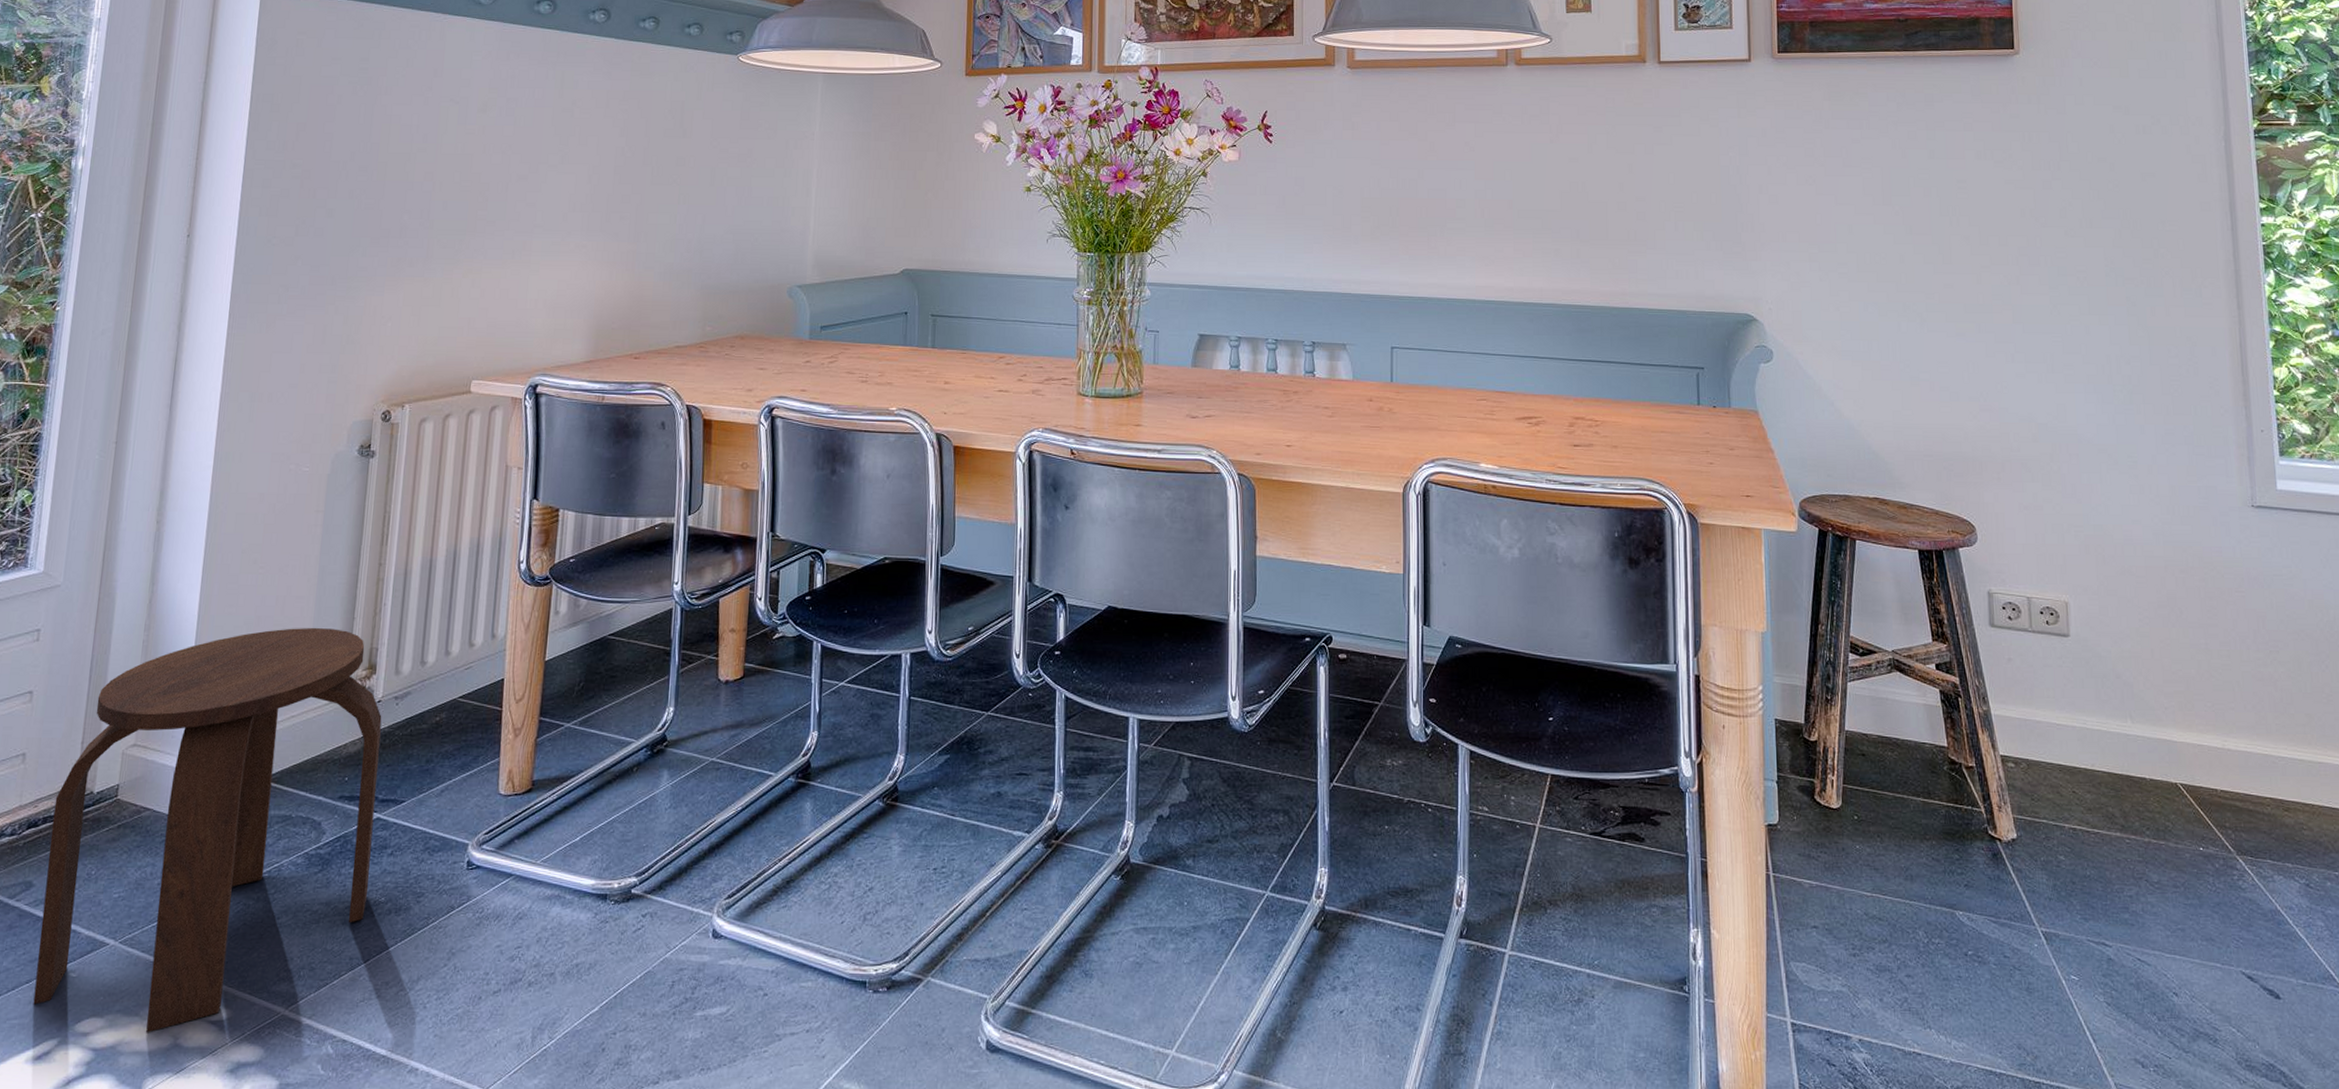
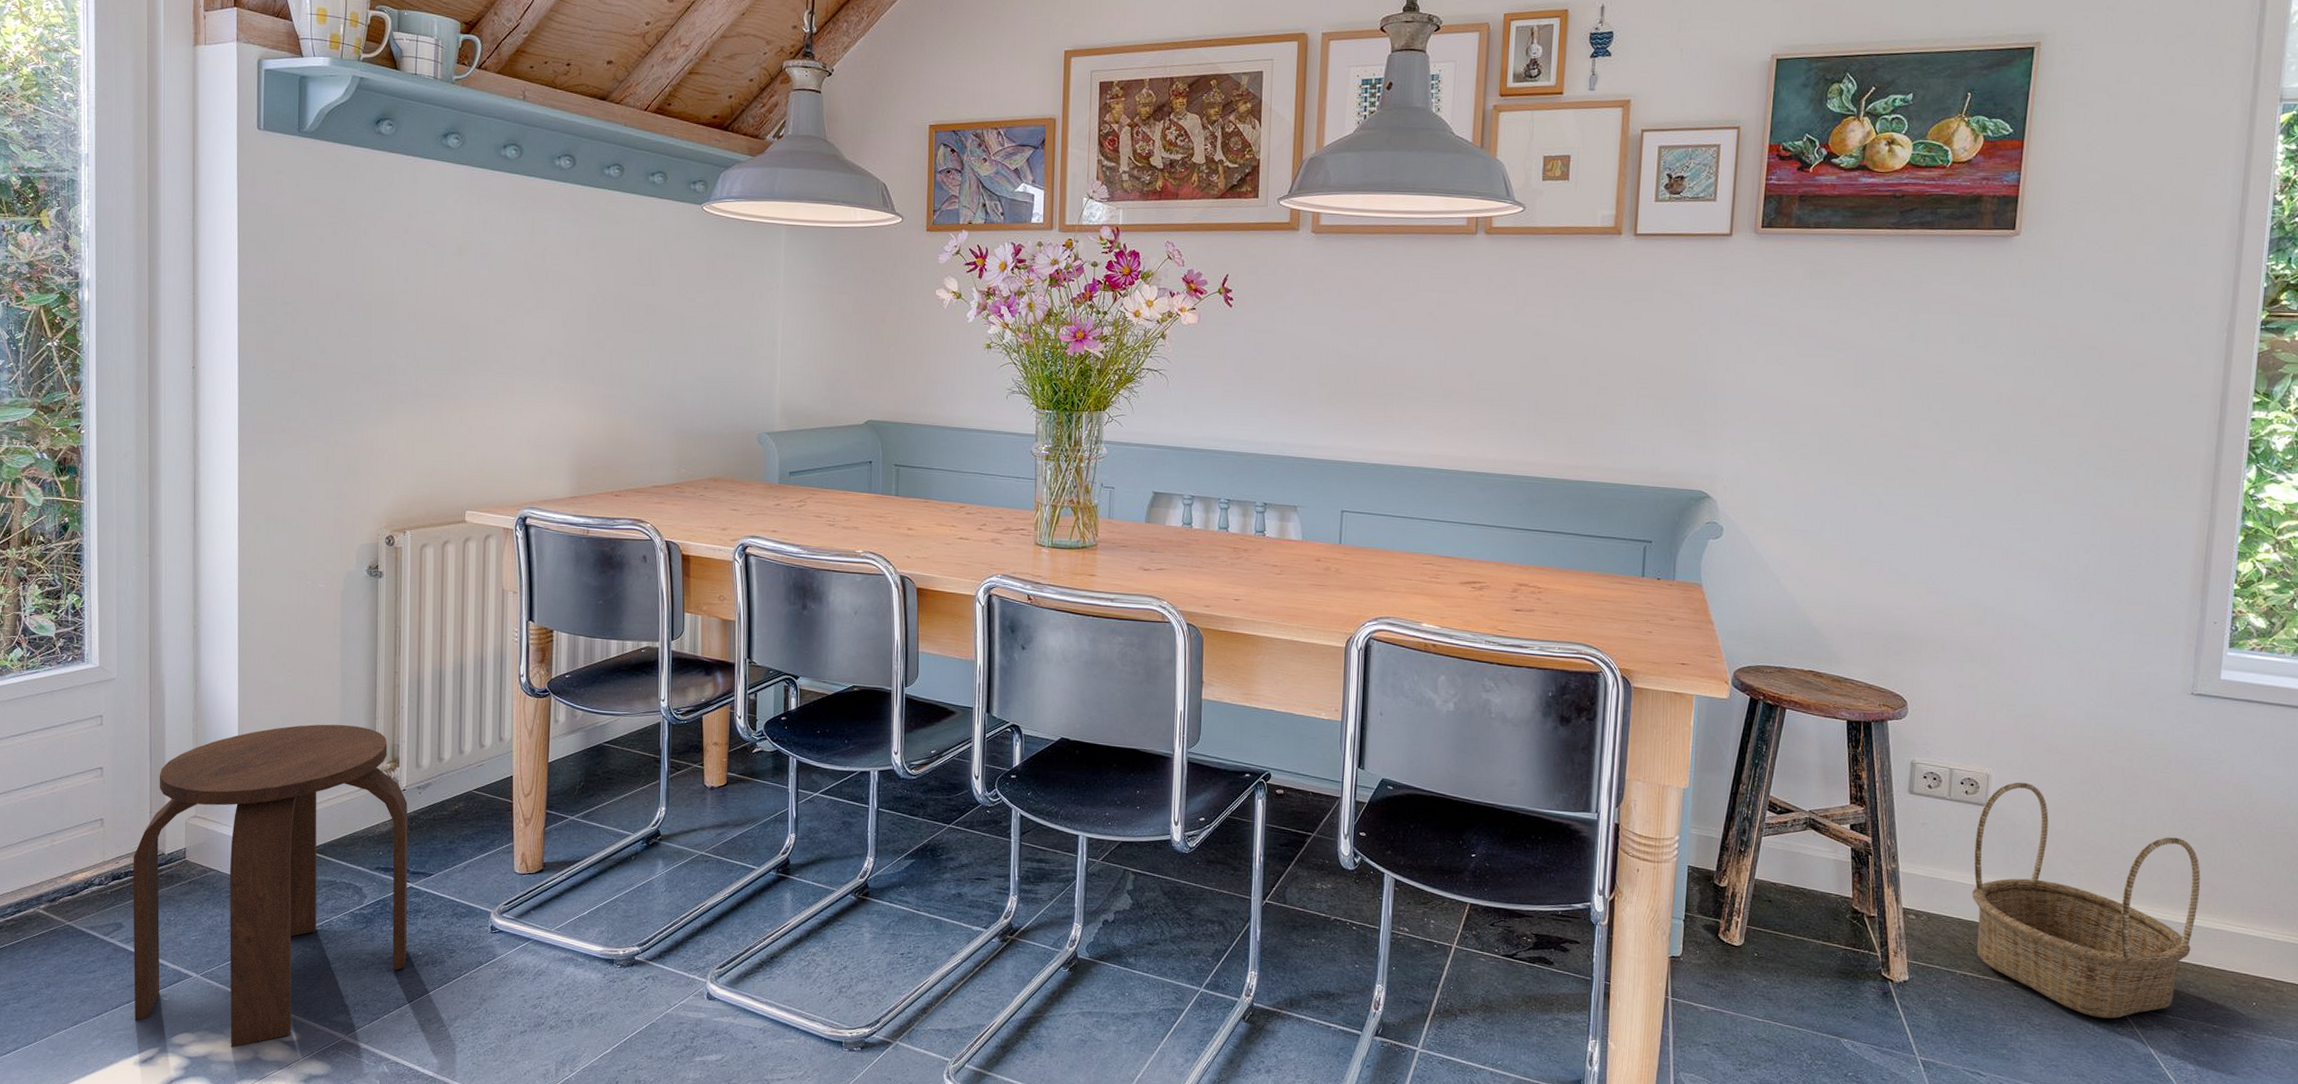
basket: none [2063,609,2298,871] -> present [1972,782,2201,1019]

